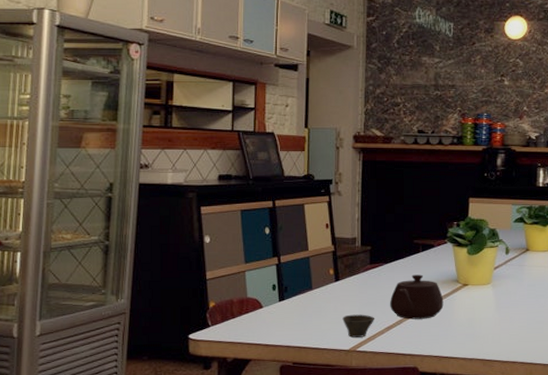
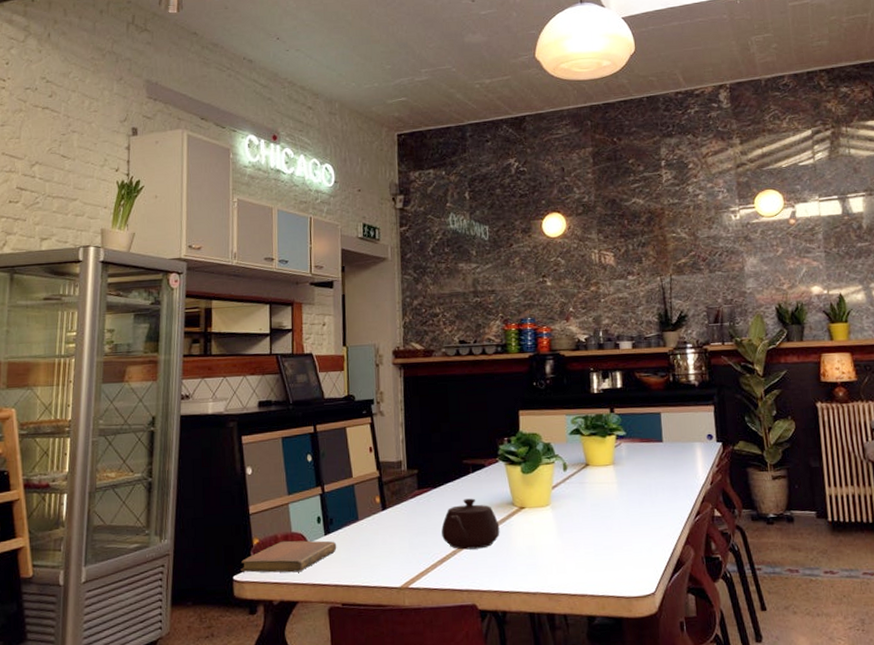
notebook: none [196,305,290,334] -> present [241,540,337,573]
cup: present [342,314,375,338] -> none [392,546,427,573]

